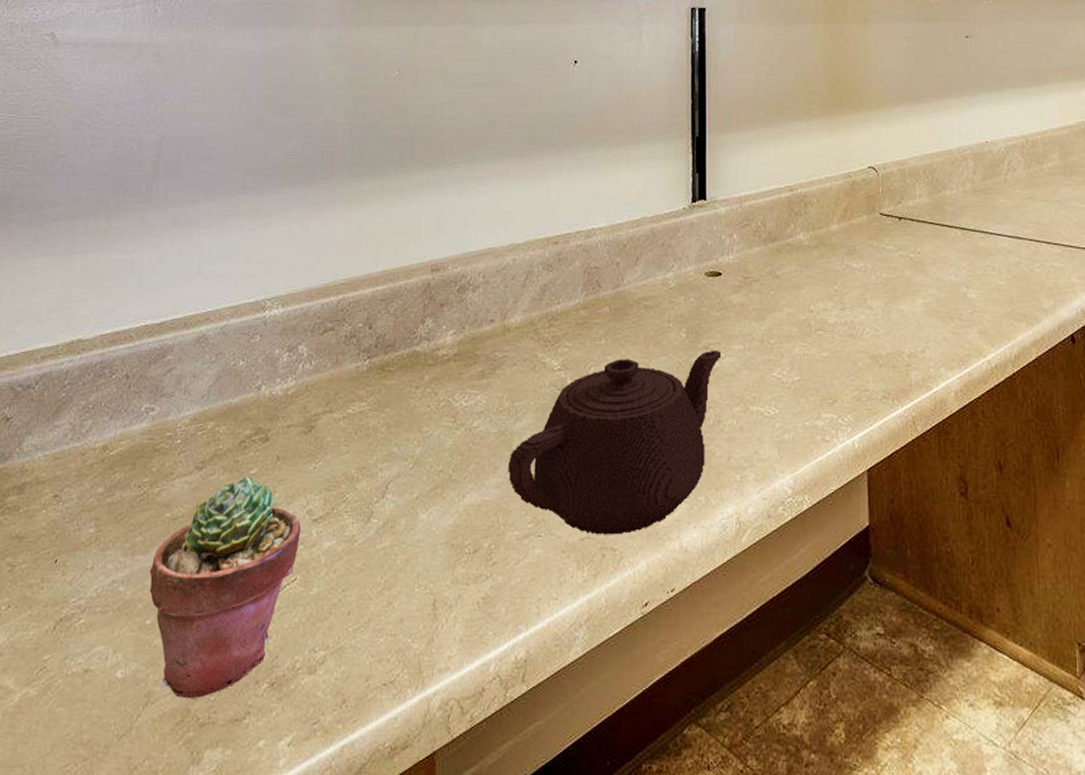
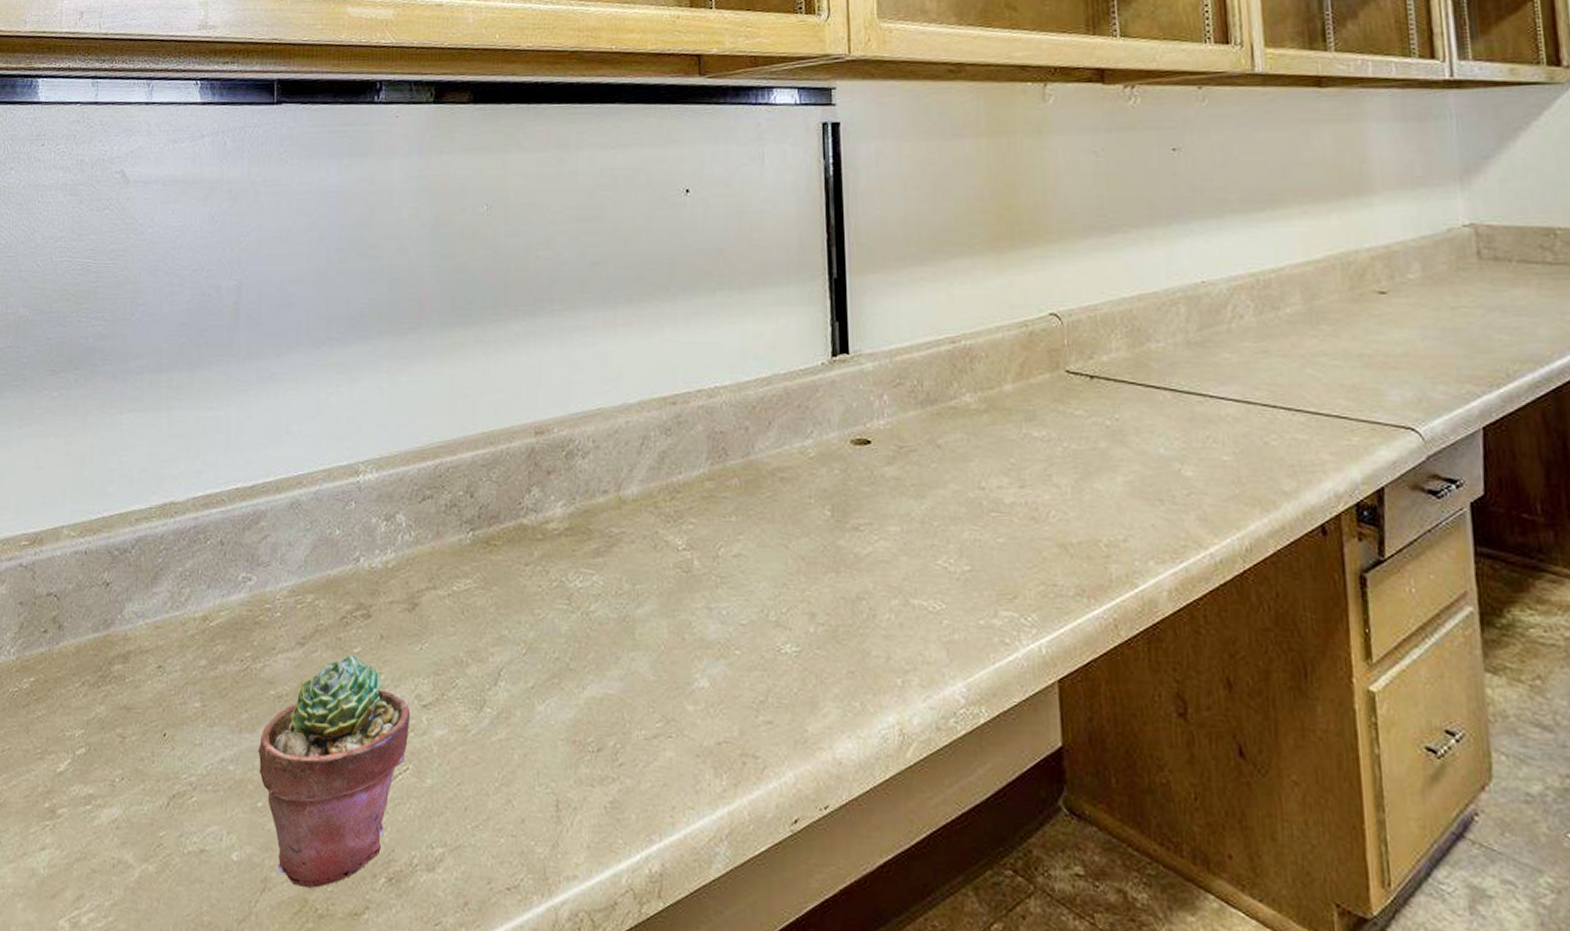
teapot: present [508,350,722,535] -> none [631,531,875,741]

